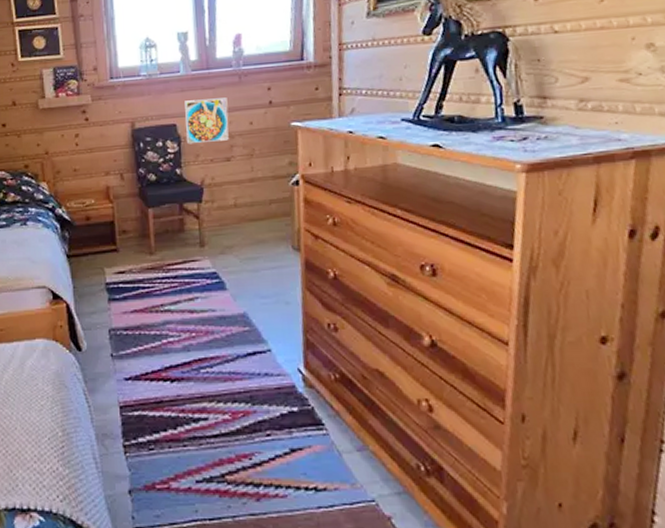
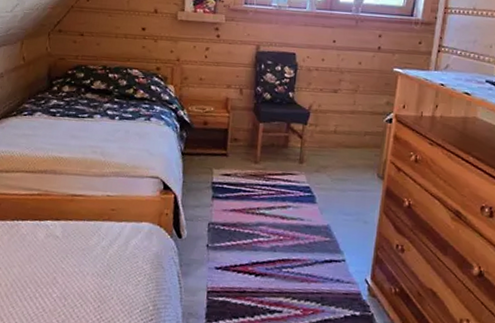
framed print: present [185,97,229,145] -> none [301,34,343,75]

